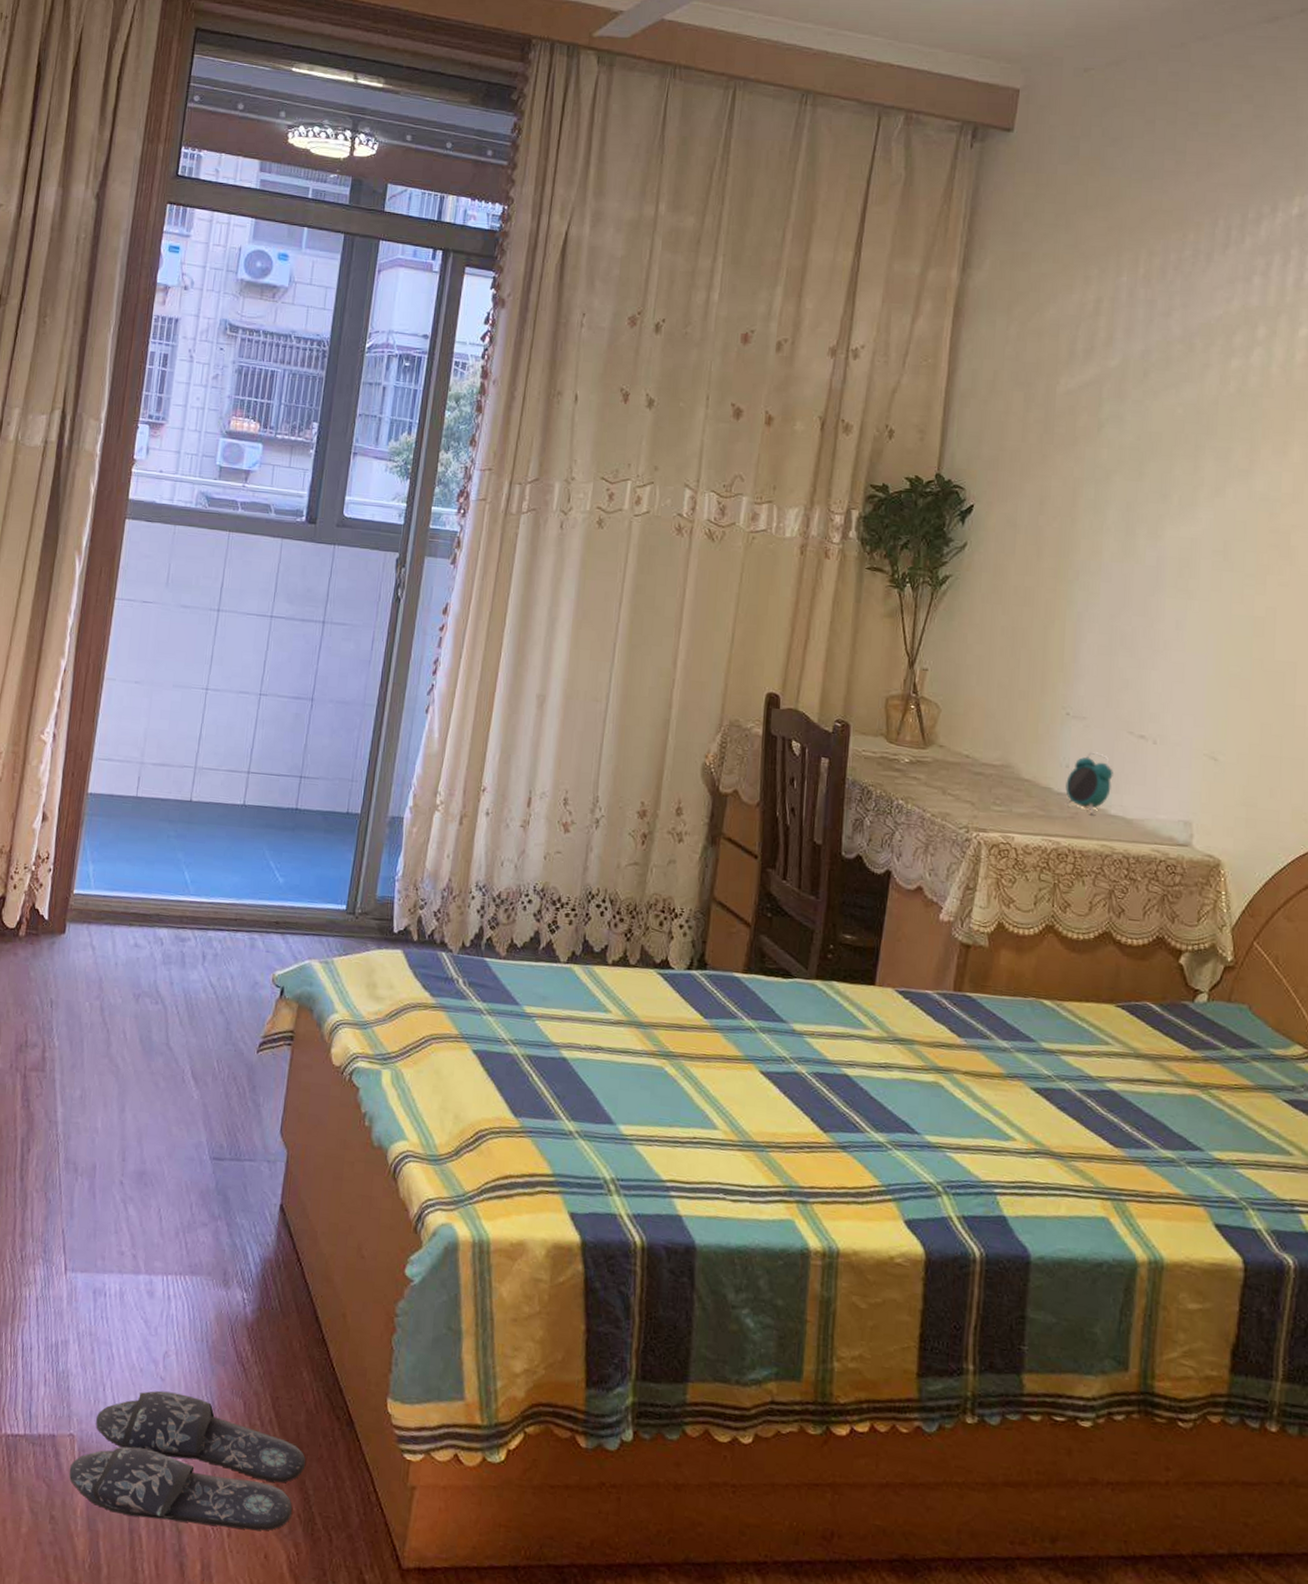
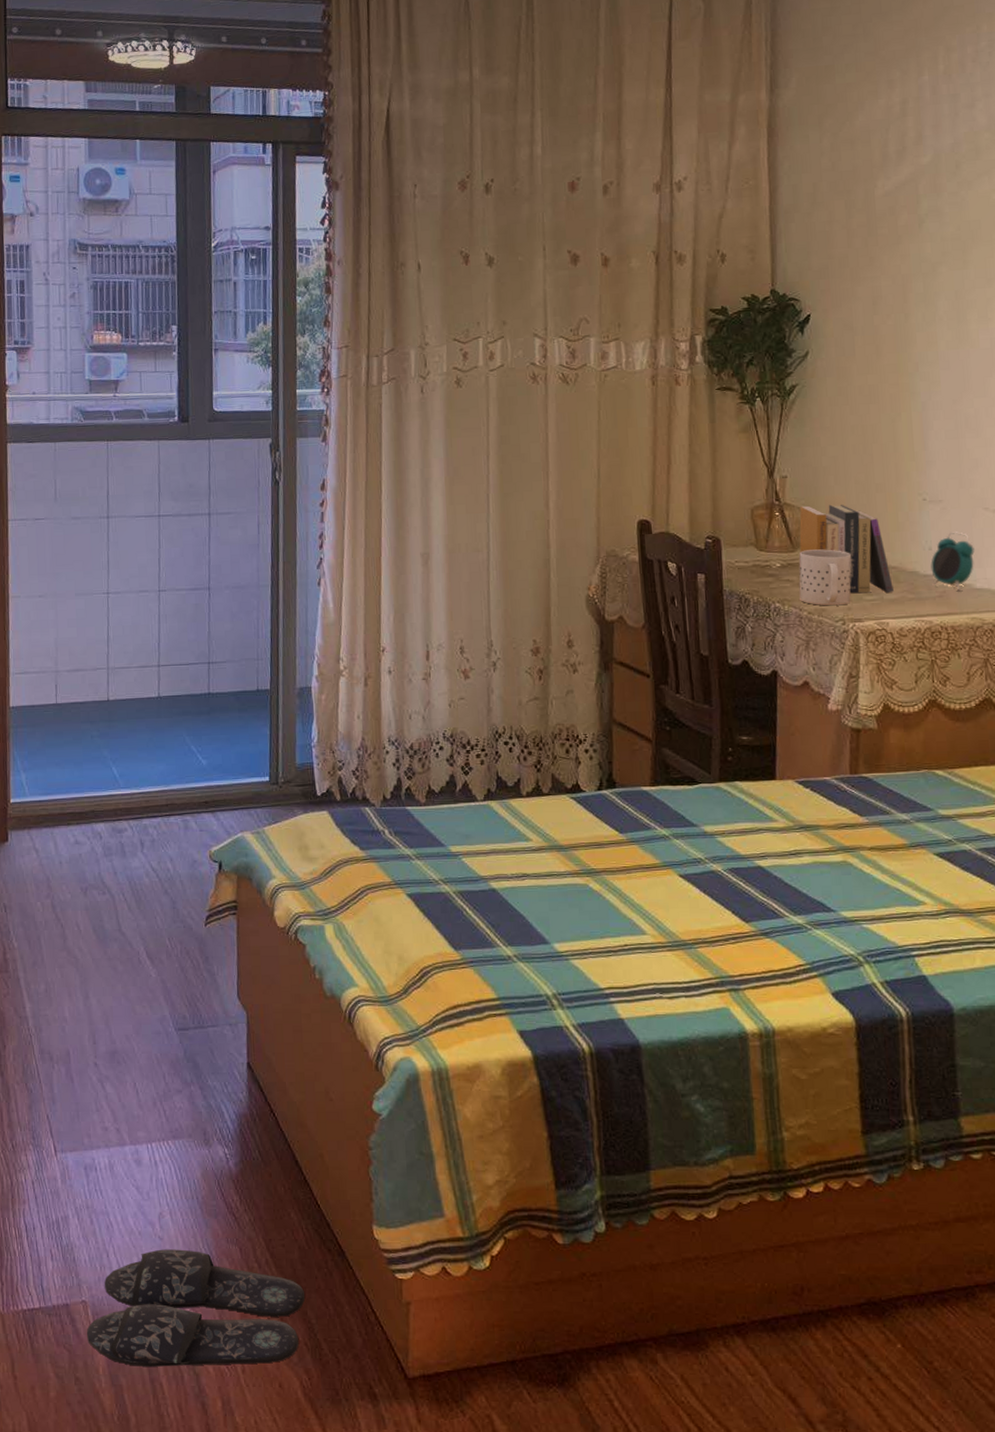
mug: none [923,748,985,813] -> present [798,549,852,606]
books: none [931,702,1024,807] -> present [799,504,894,594]

